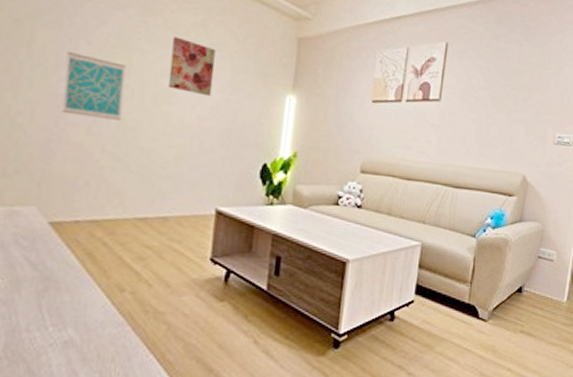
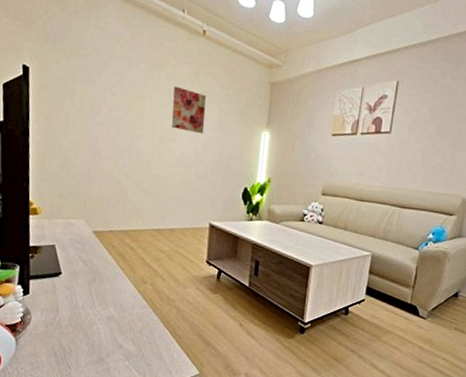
wall art: present [61,52,127,120] -> none [97,102,141,154]

